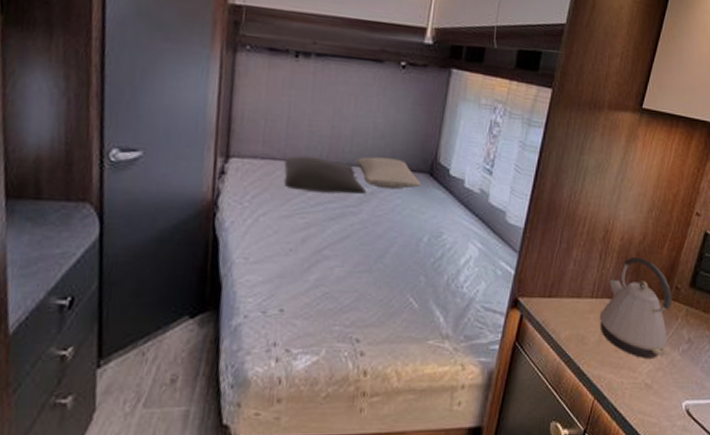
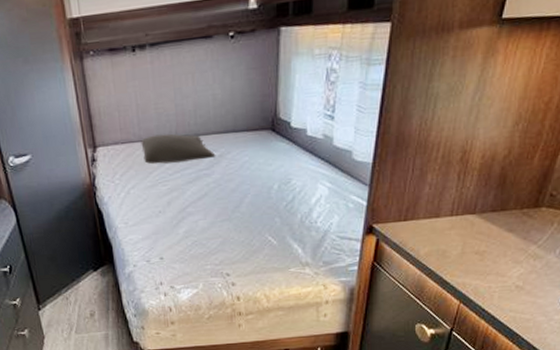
pillow: present [357,156,421,190] -> none [203,122,265,150]
kettle: present [599,257,672,358] -> none [460,171,546,264]

